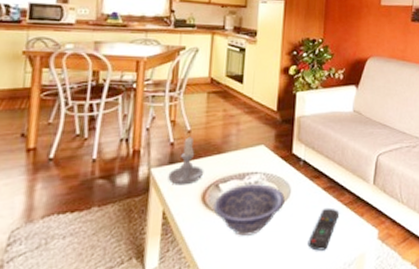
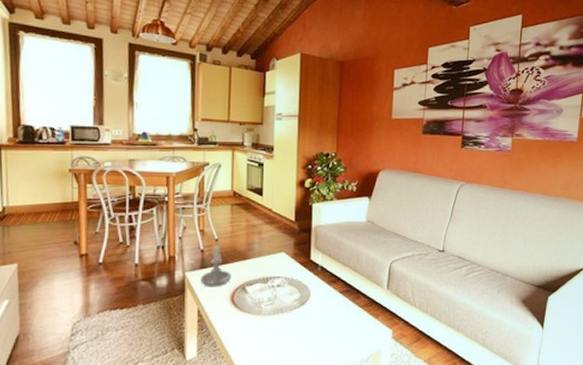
decorative bowl: present [213,183,285,236] -> none [241,286,305,332]
remote control: present [307,207,340,251] -> none [327,309,356,347]

